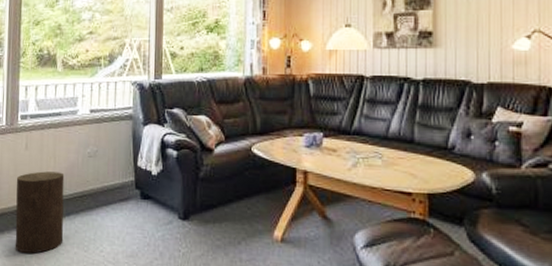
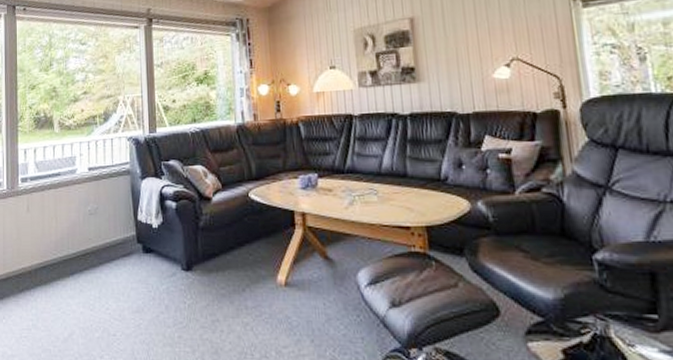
stool: present [15,171,65,254] -> none [19,232,69,316]

